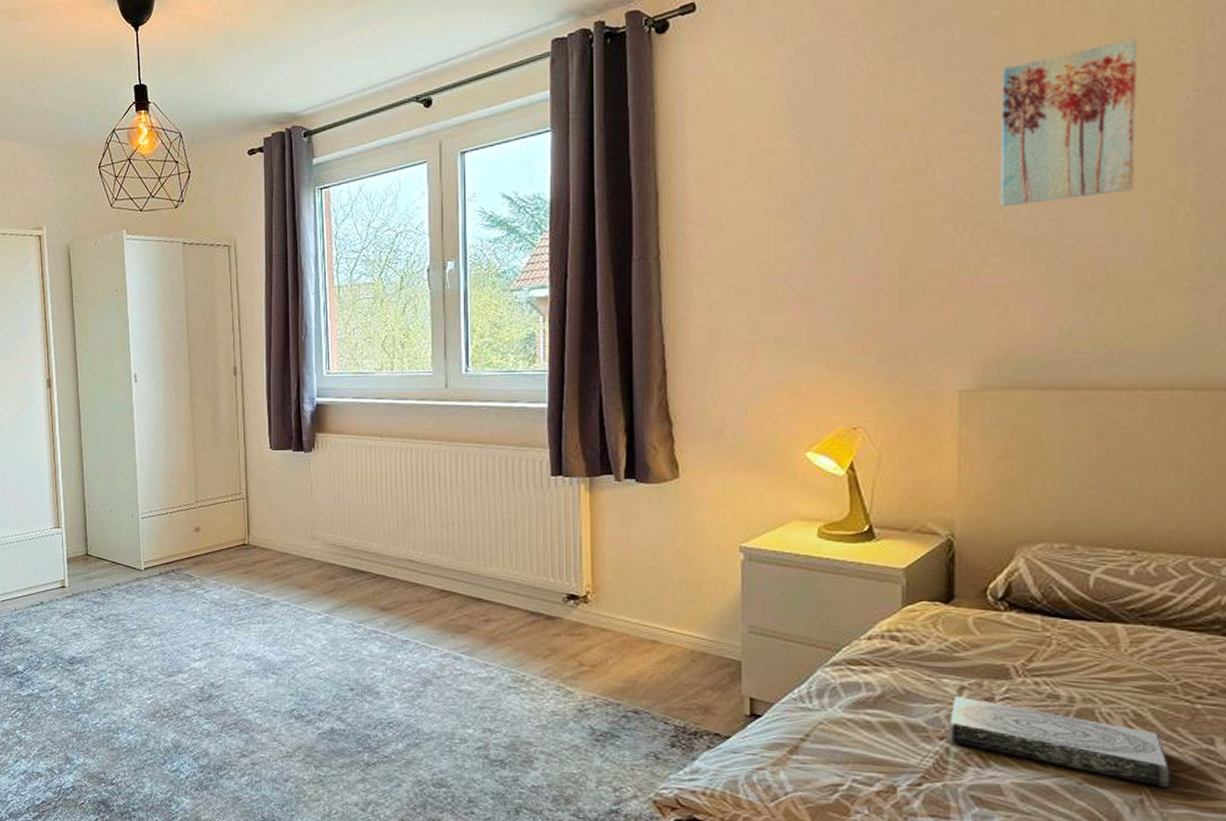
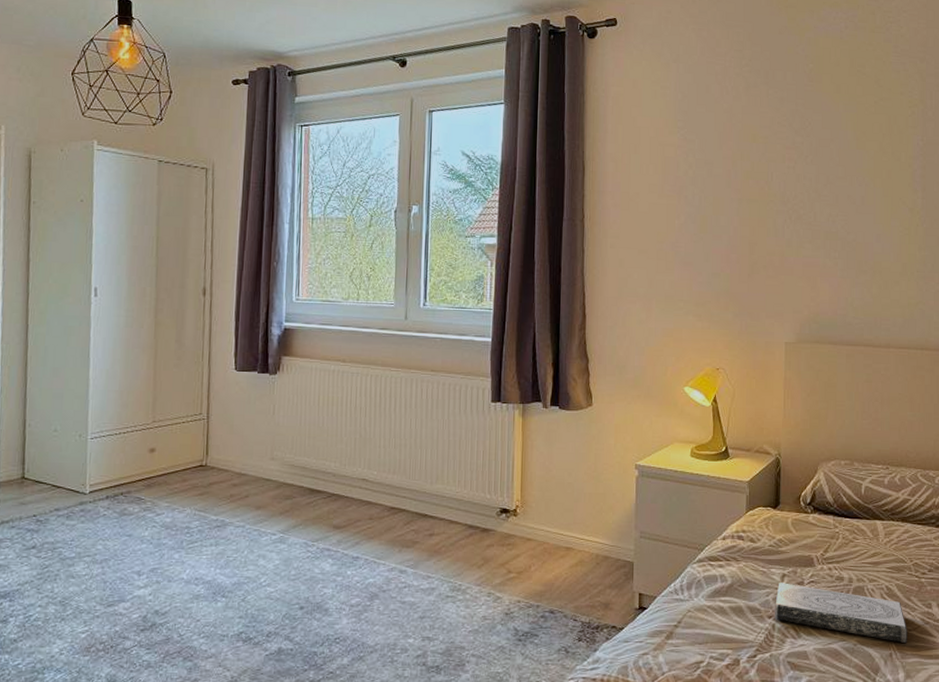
wall art: present [1000,38,1136,207] -> none [812,98,890,207]

